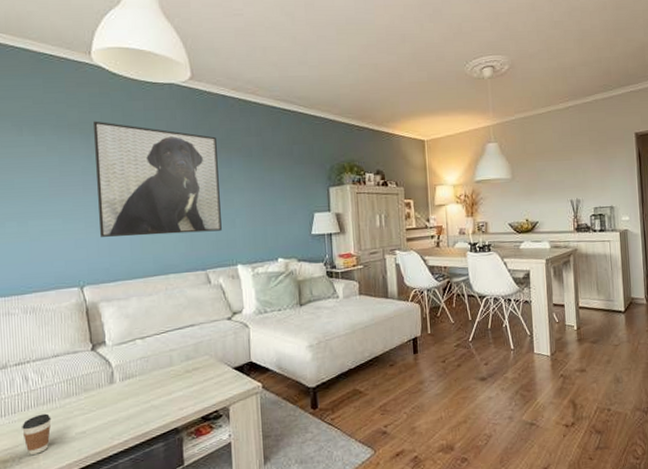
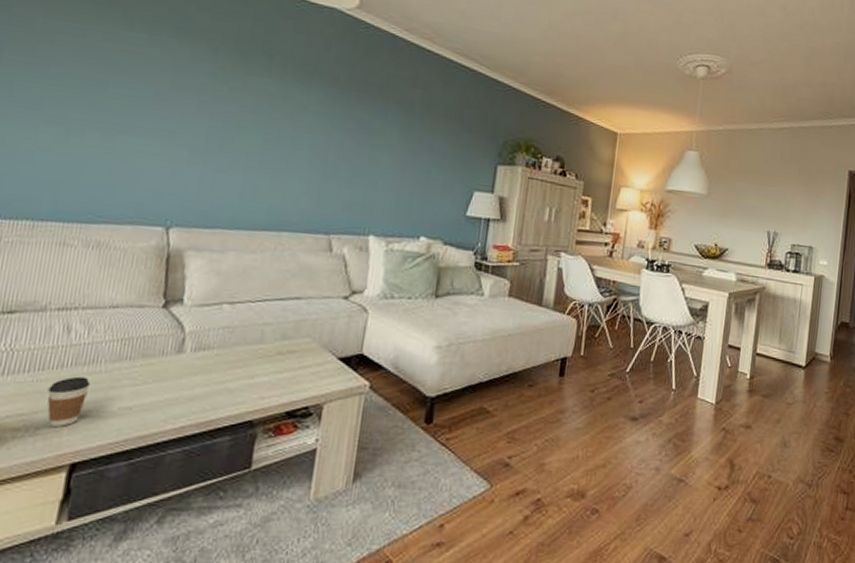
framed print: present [92,121,222,237] -> none [206,32,374,192]

